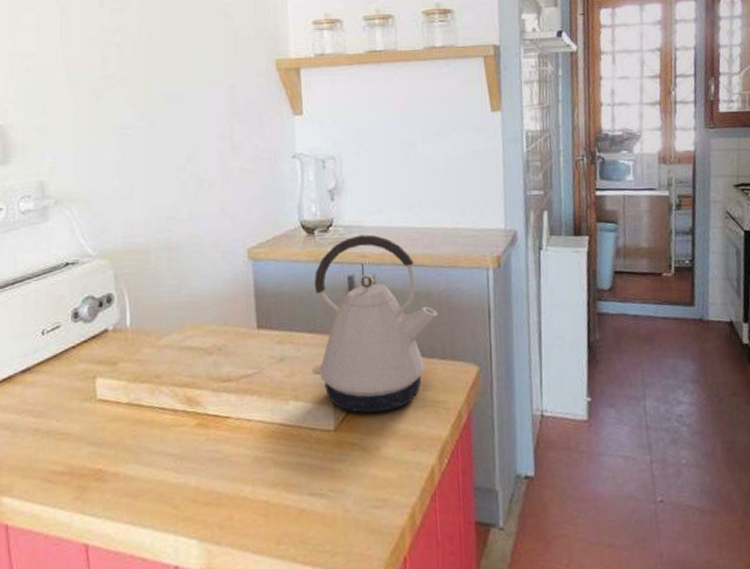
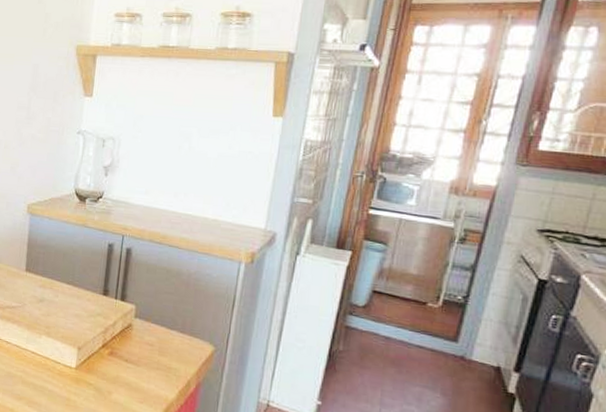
kettle: present [312,234,438,413] -> none [64,210,184,365]

